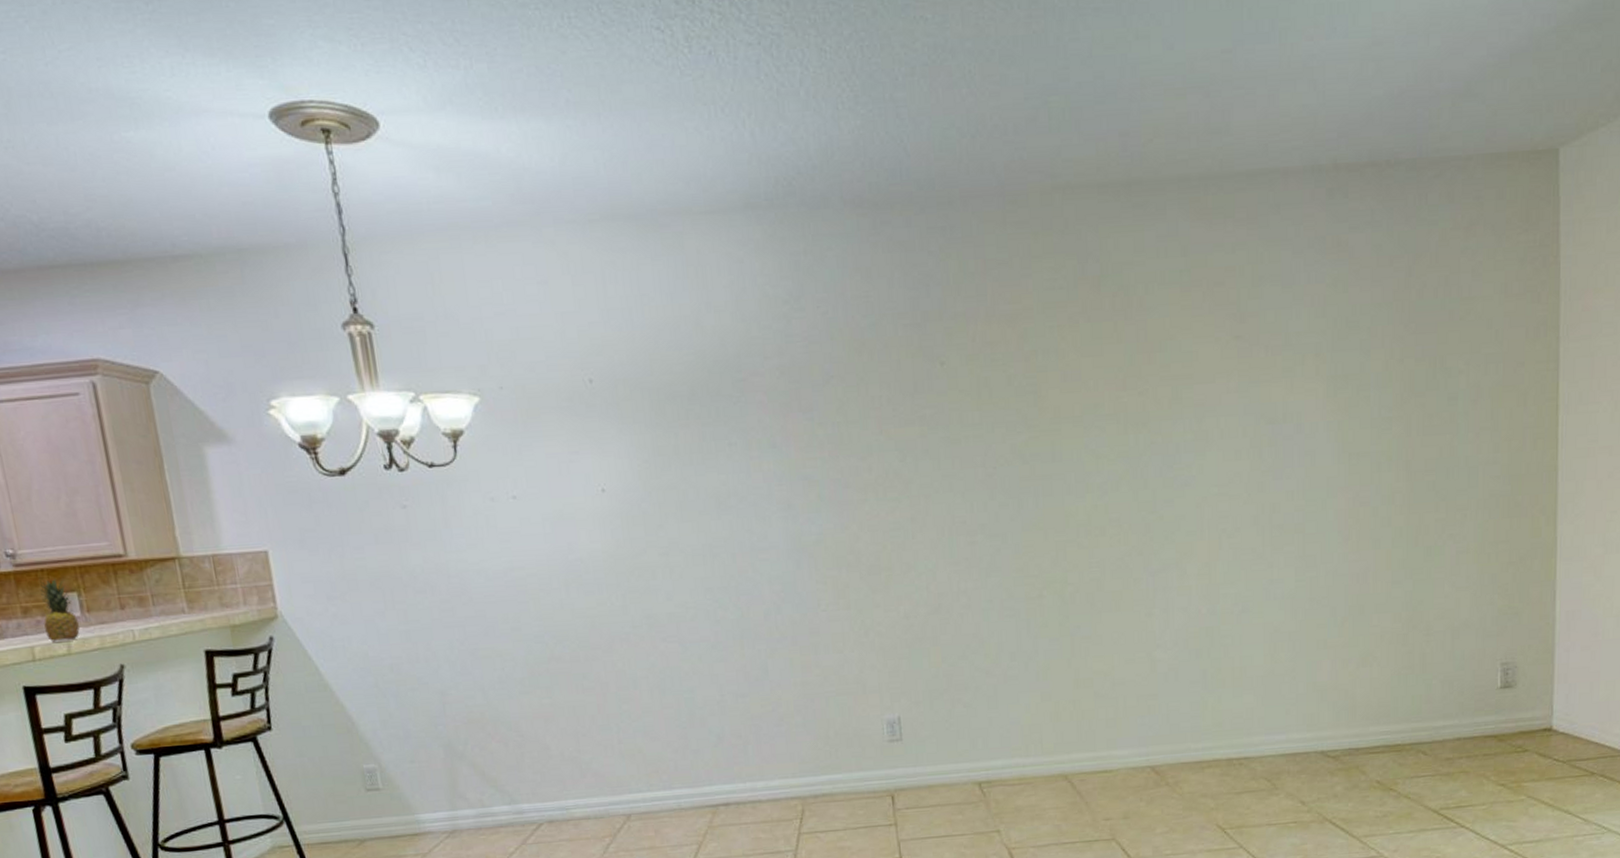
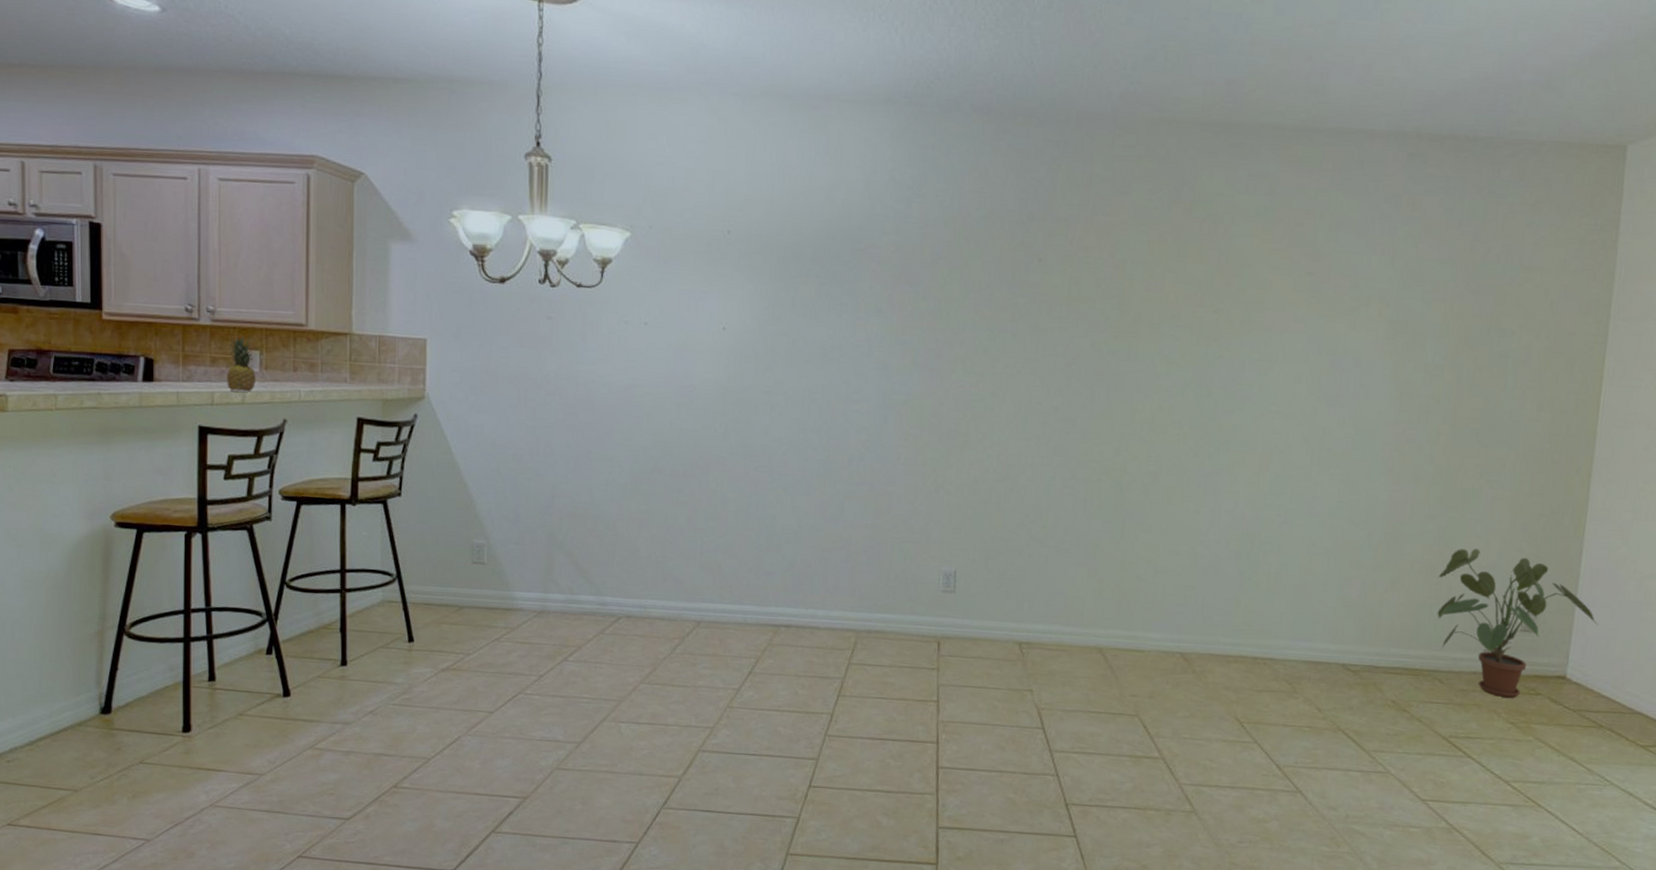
house plant: none [1409,609,1580,760] -> present [1437,548,1598,698]

